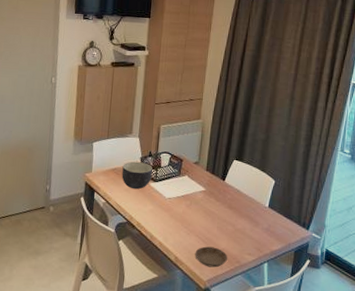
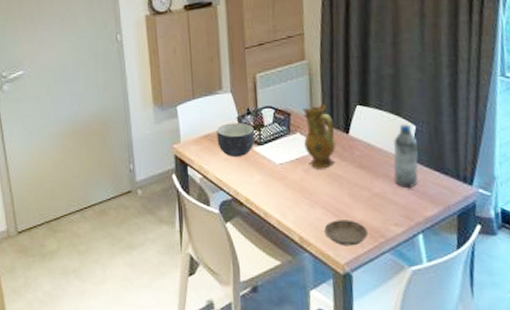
ceramic jug: none [189,156,215,206] -> present [303,104,336,169]
water bottle: none [253,178,274,228] -> present [393,124,419,189]

